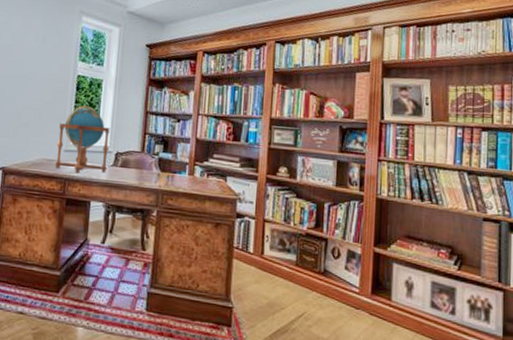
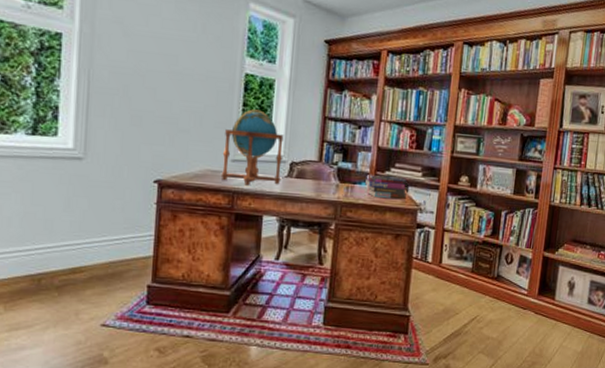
books: none [185,164,225,189] -> present [365,174,406,200]

